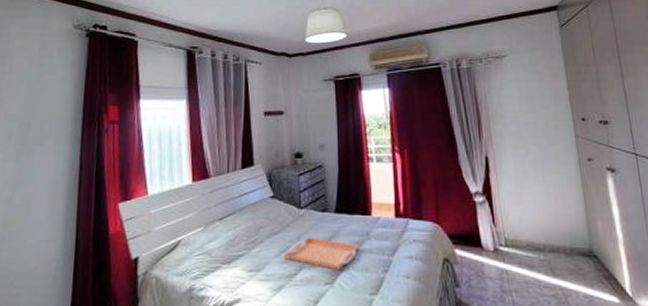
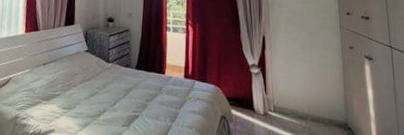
serving tray: present [284,237,359,271] -> none [91,86,153,116]

